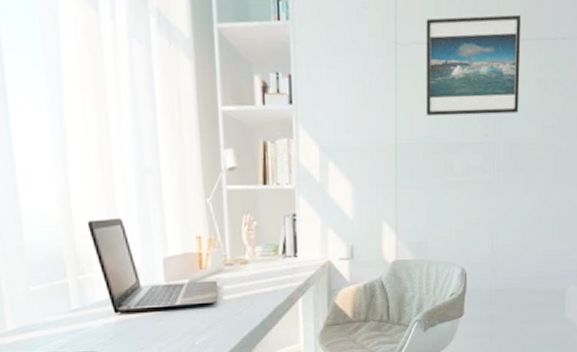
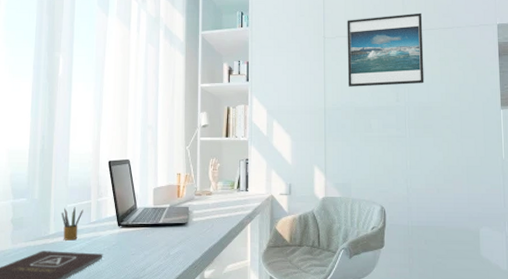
pencil box: none [20,290,57,337] -> present [61,207,83,241]

